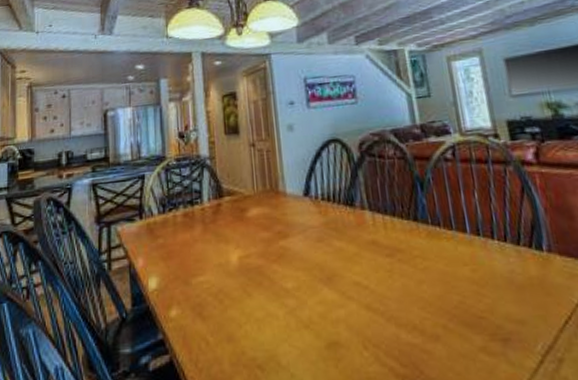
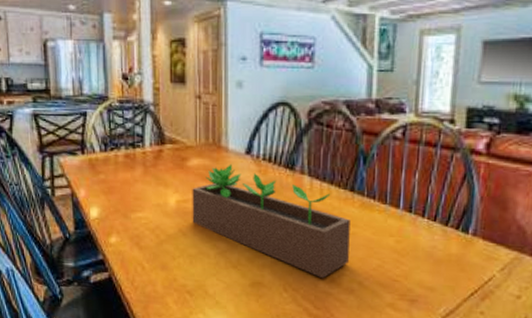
succulent planter: none [253,208,427,326] -> present [192,163,350,278]

